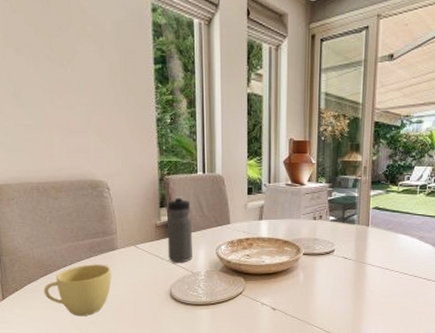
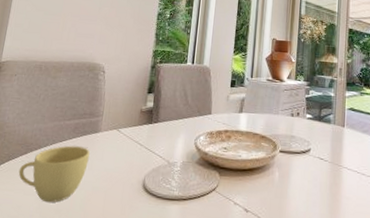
water bottle: present [167,196,192,263] -> none [147,84,176,151]

